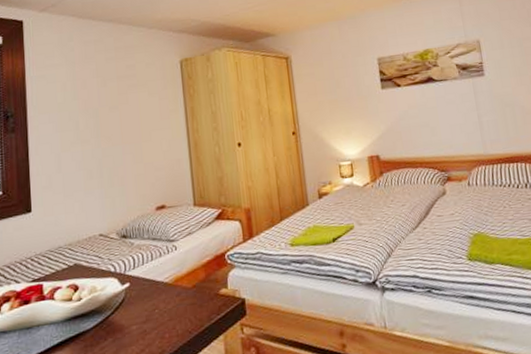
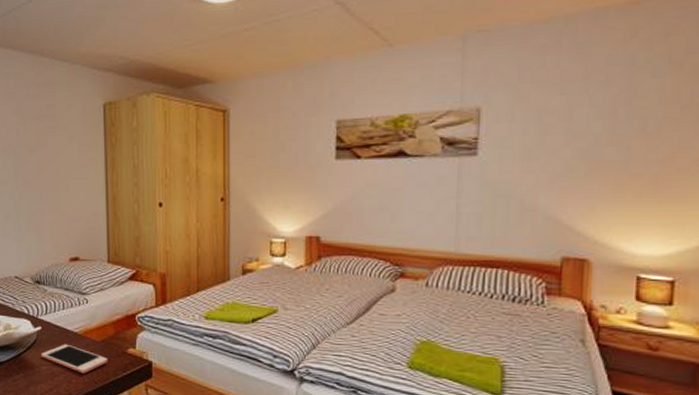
cell phone: none [130,296,202,326] -> present [41,344,108,374]

